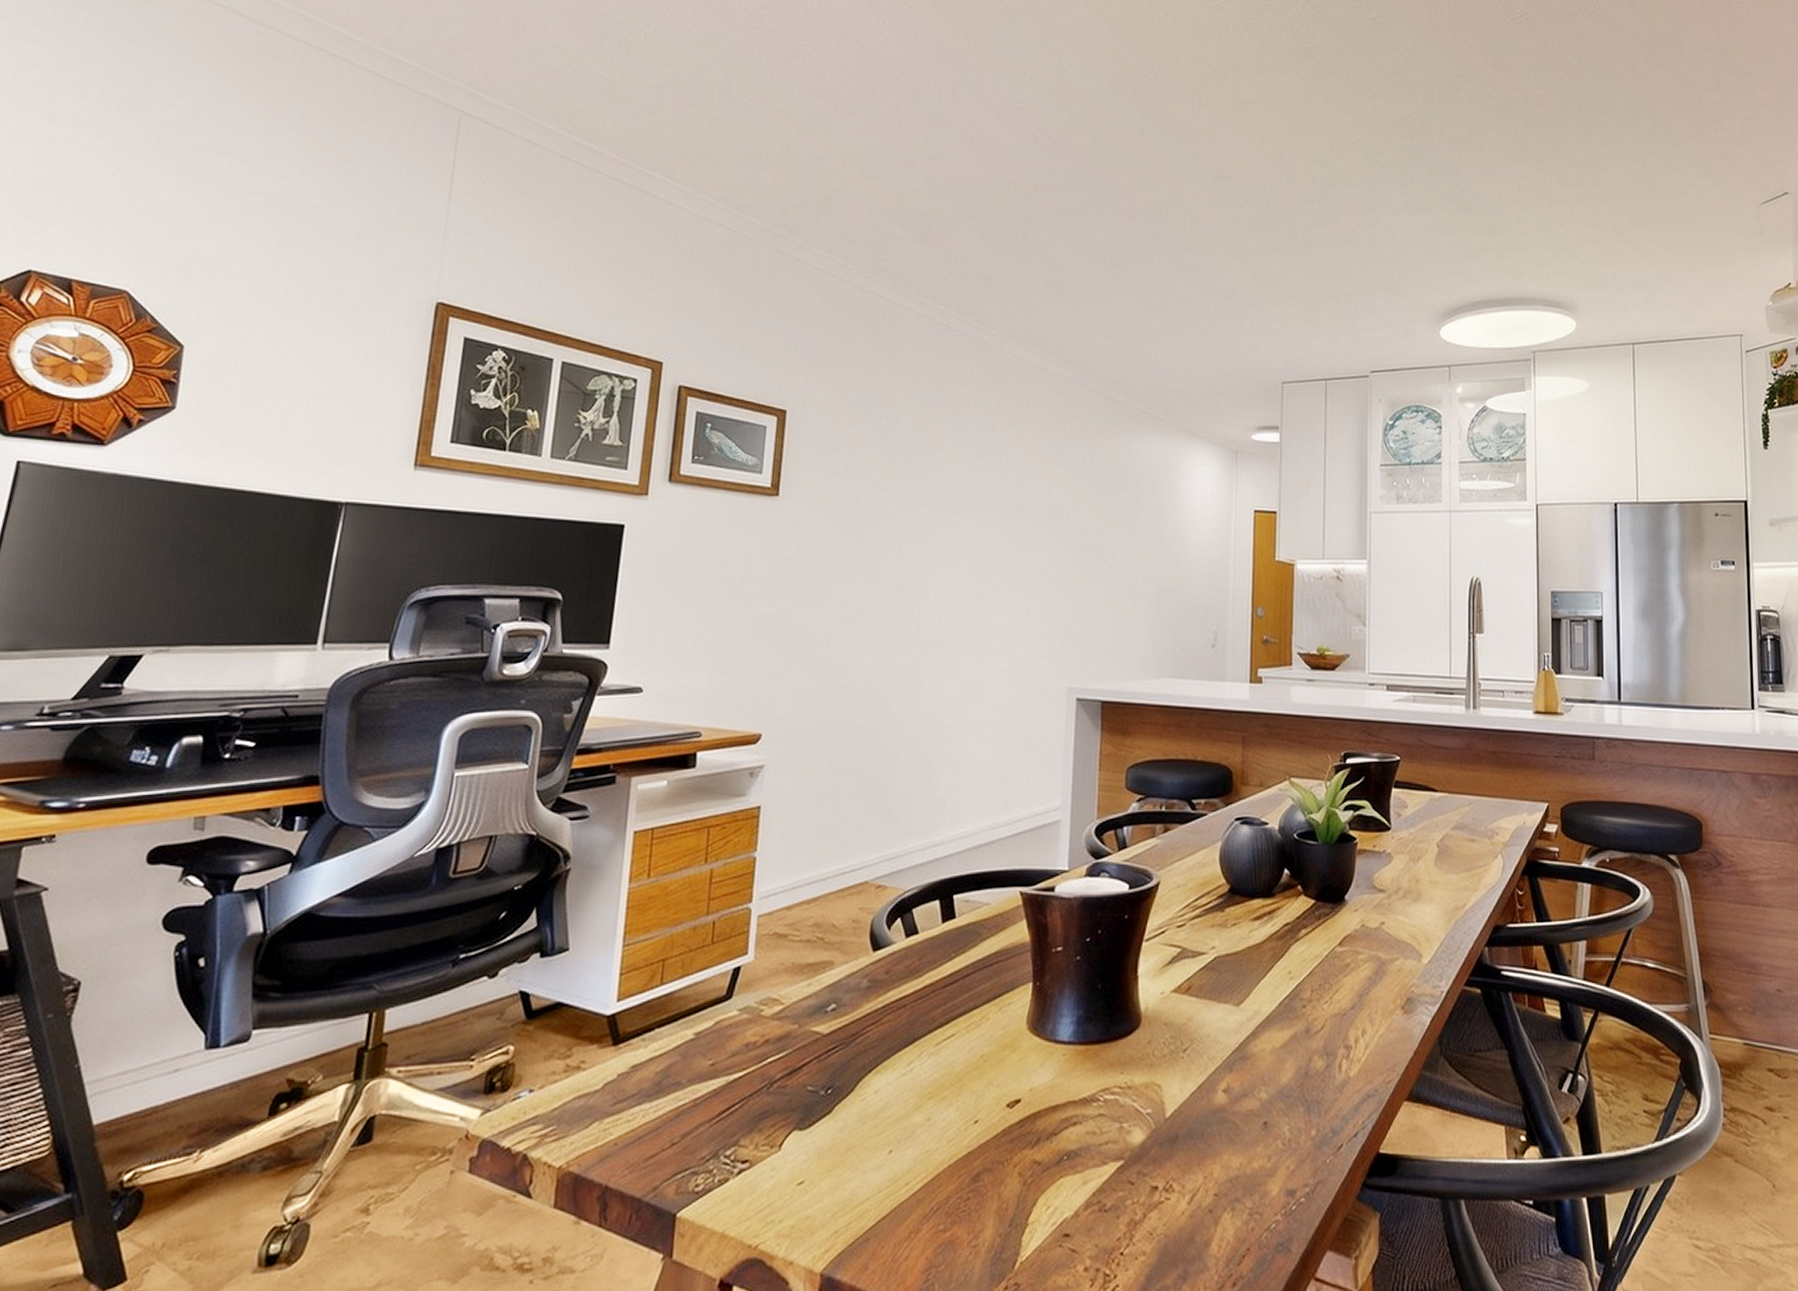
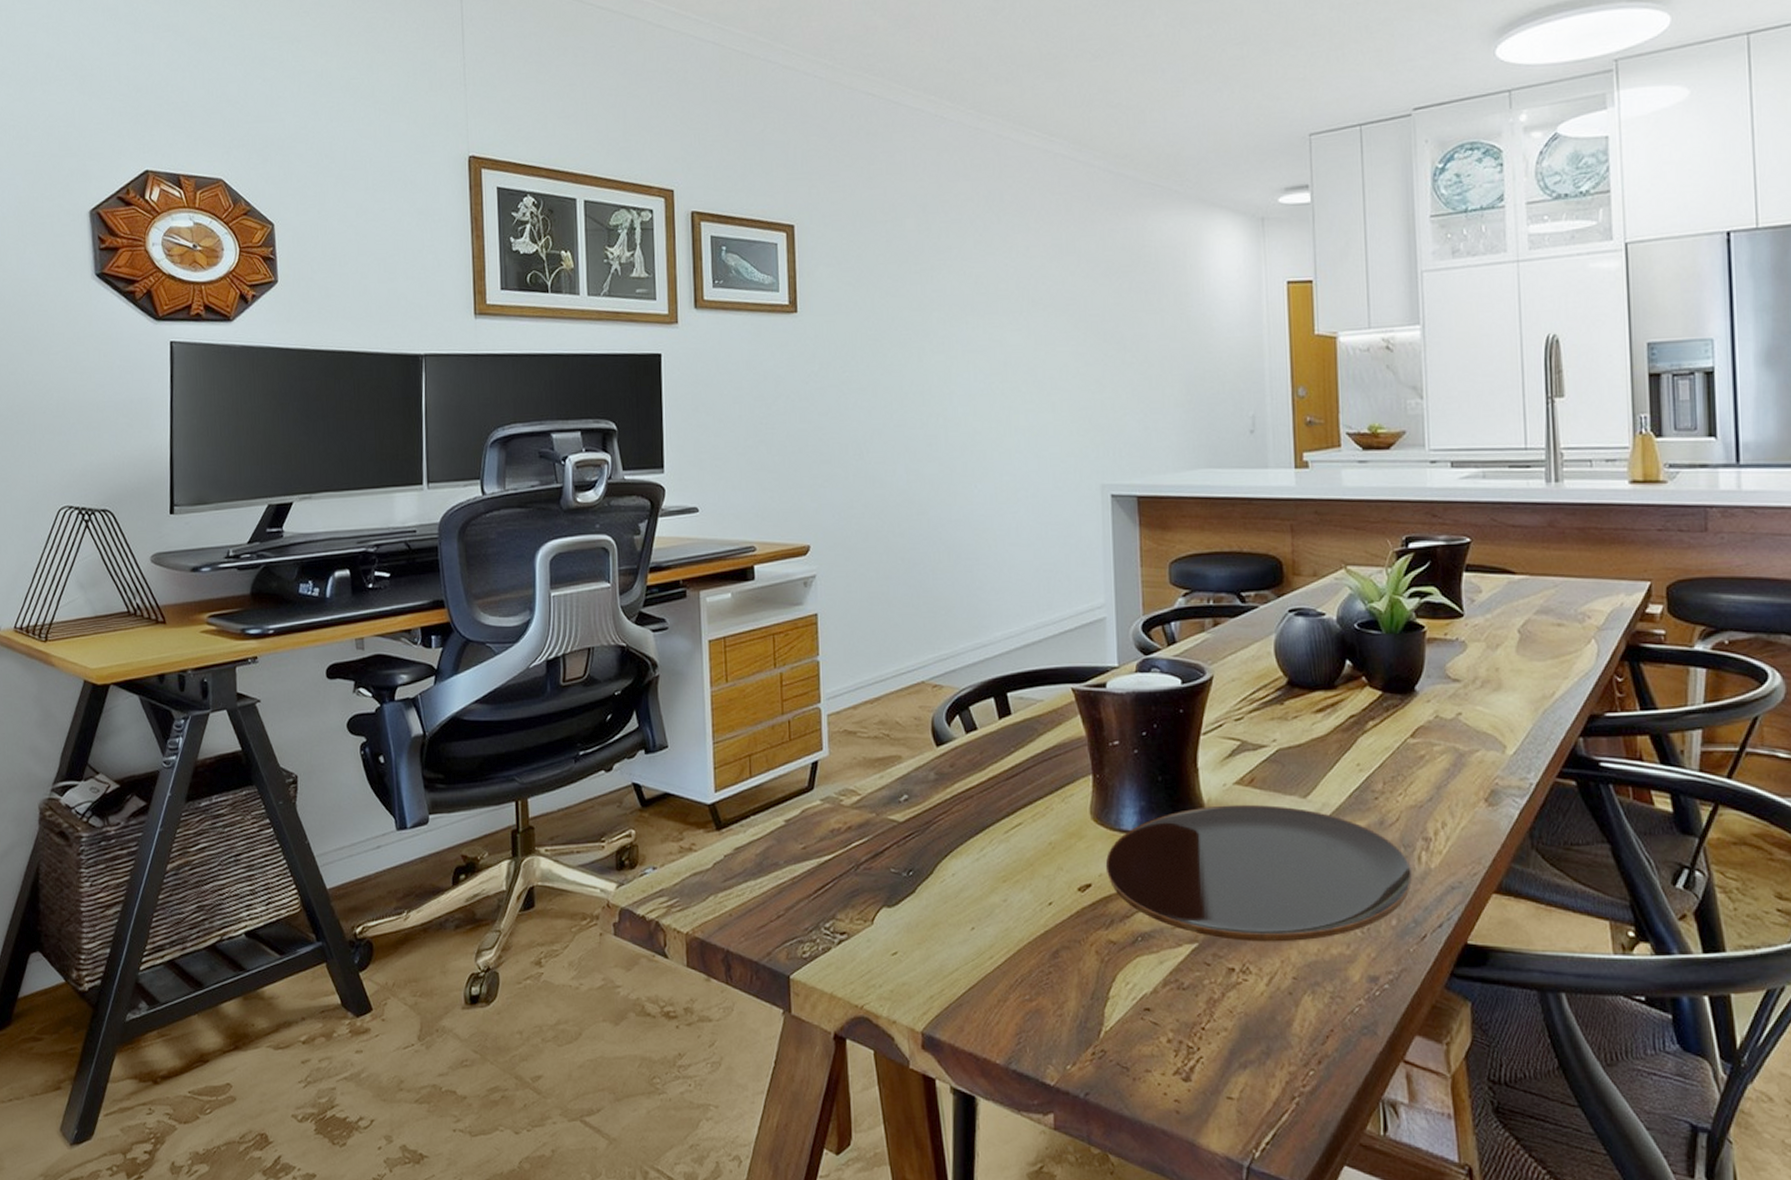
plate: none [1037,1014,1333,1157] -> present [1105,805,1413,942]

